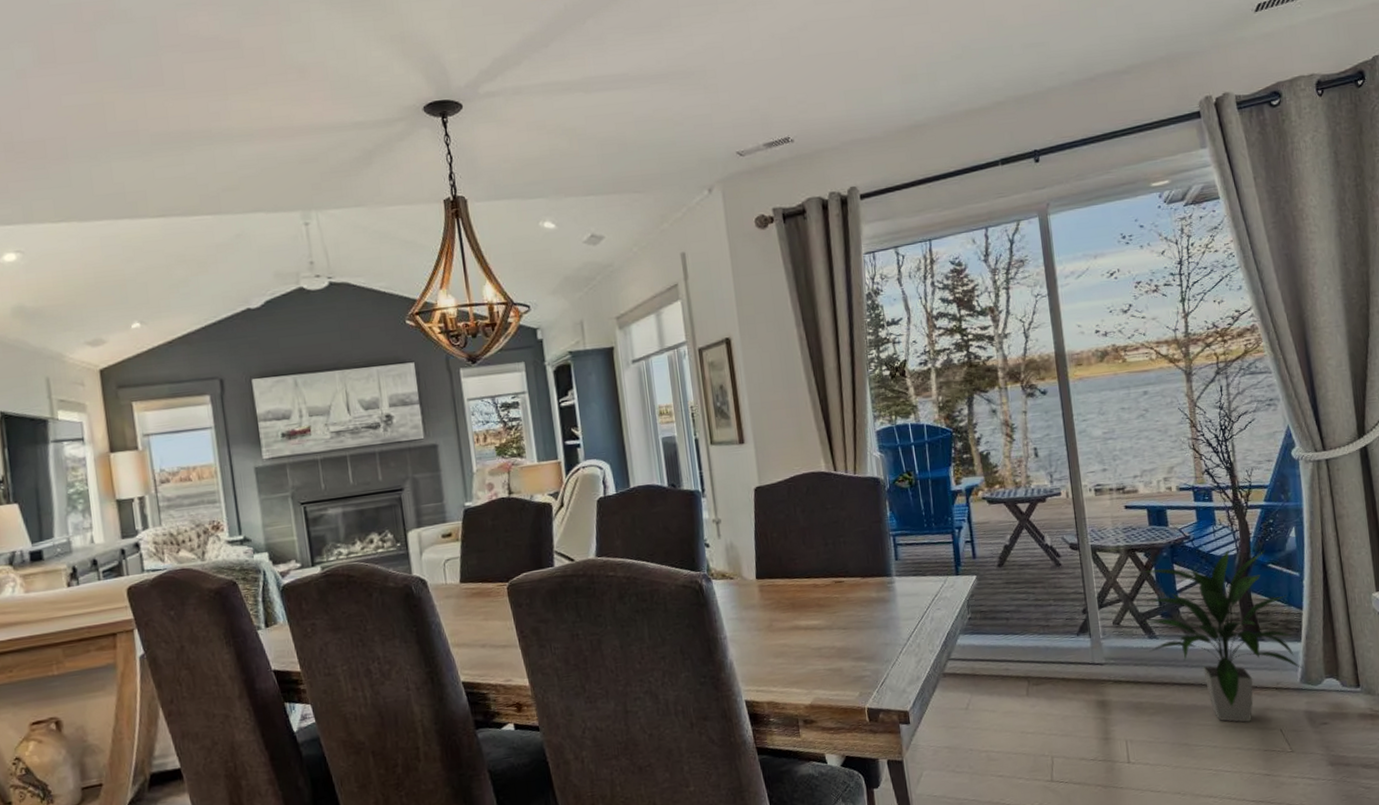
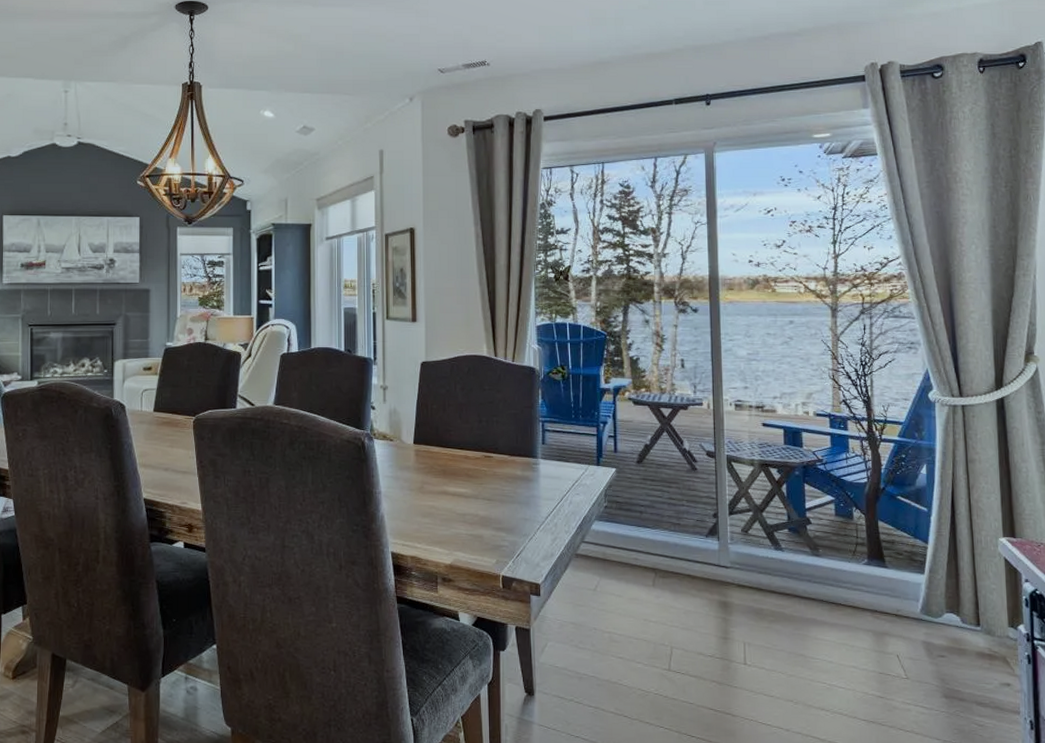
indoor plant: present [1142,548,1303,723] -> none [771,476,924,643]

